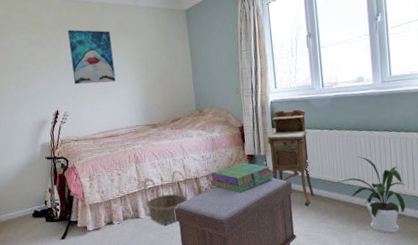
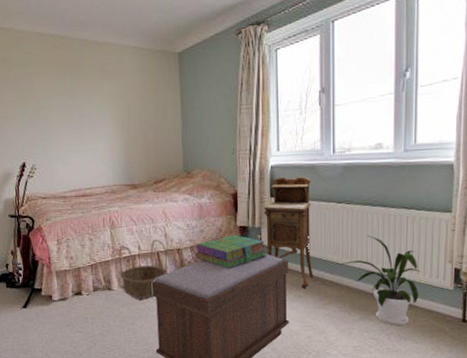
wall art: present [68,29,116,85] -> none [40,69,93,134]

